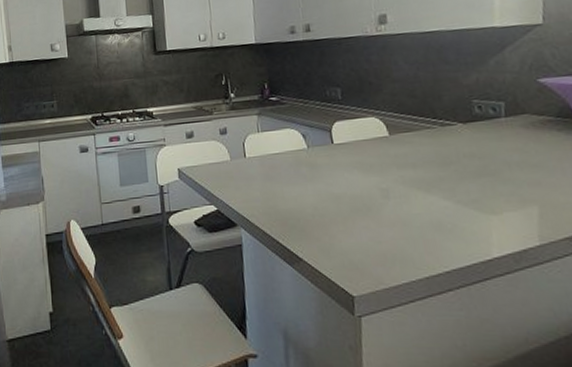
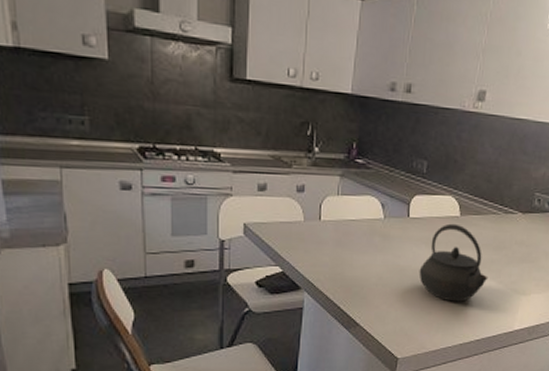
kettle: none [356,144,441,229] -> present [419,223,488,302]

